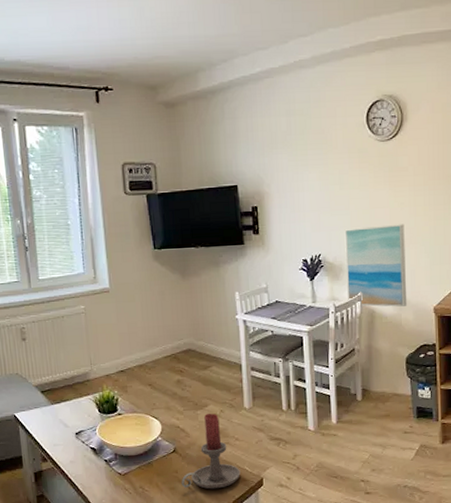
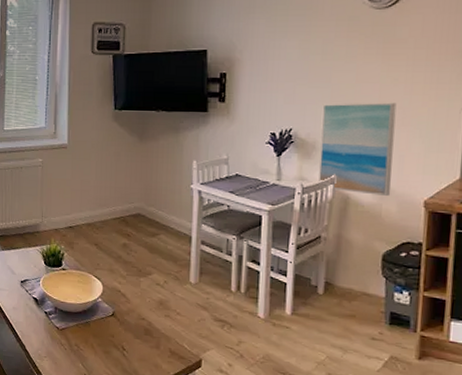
candle holder: present [181,413,241,489] -> none [116,281,178,362]

